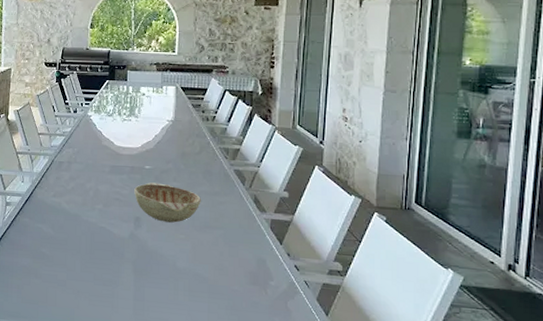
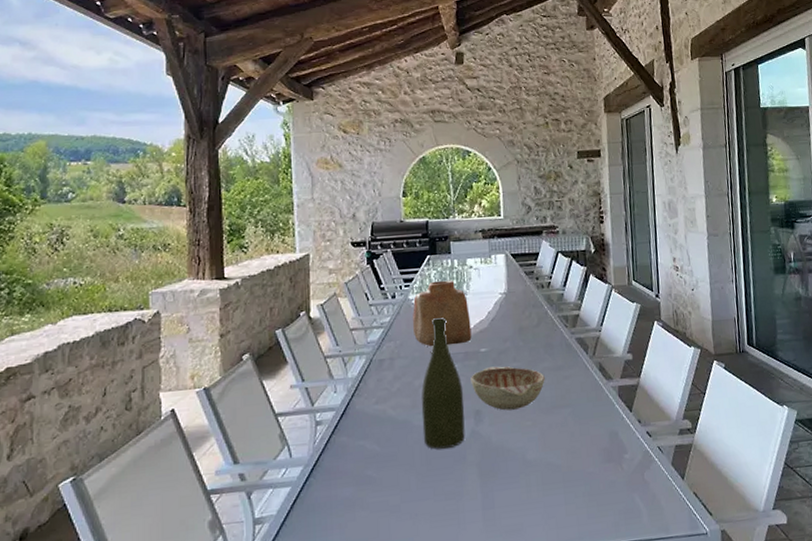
vase: none [88,103,139,159] -> present [412,280,472,347]
bottle: none [89,133,127,244] -> present [421,317,465,449]

